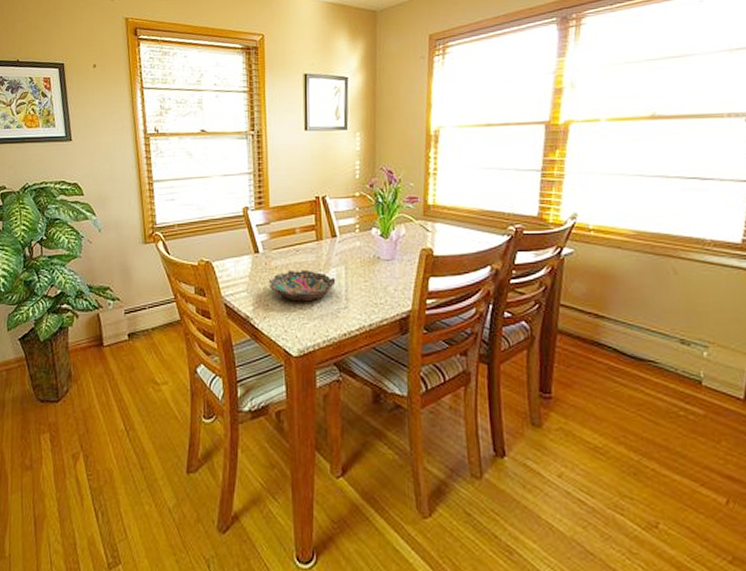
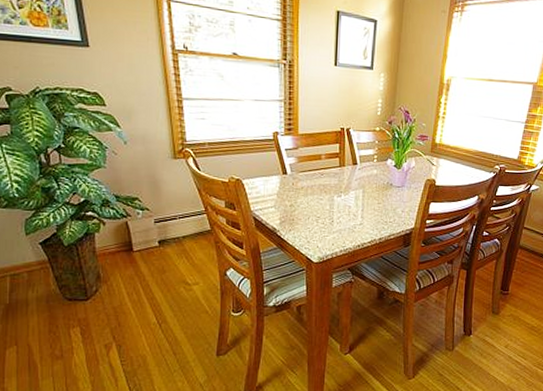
bowl: present [268,269,336,302] -> none [295,190,354,218]

